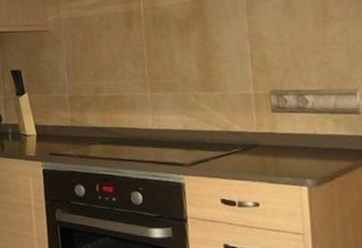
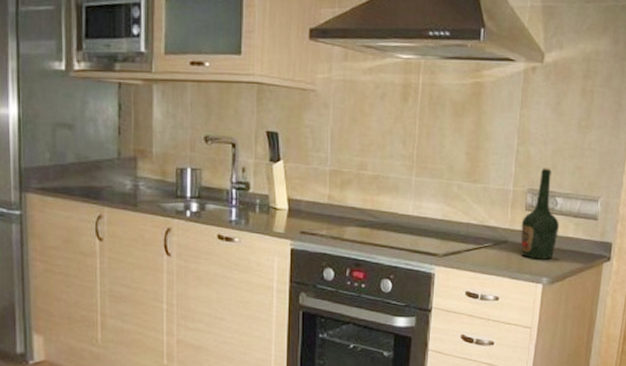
bottle: none [270,67,315,161] -> present [520,168,559,259]

